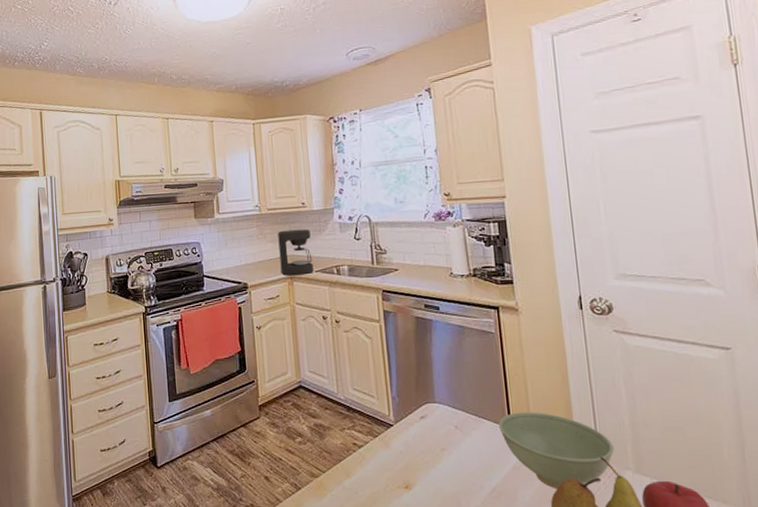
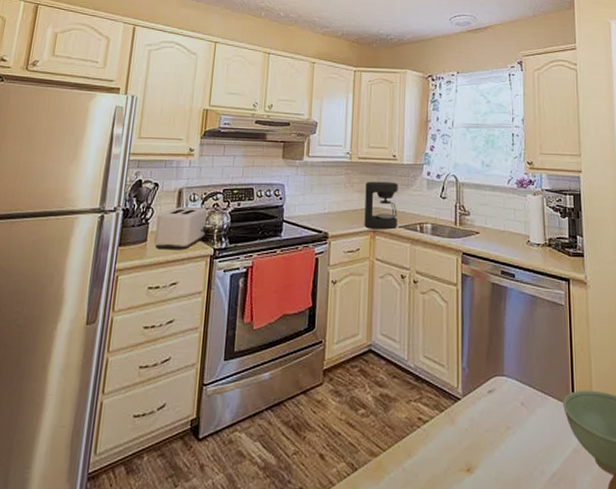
toaster: none [91,271,137,310] -> present [154,207,208,249]

